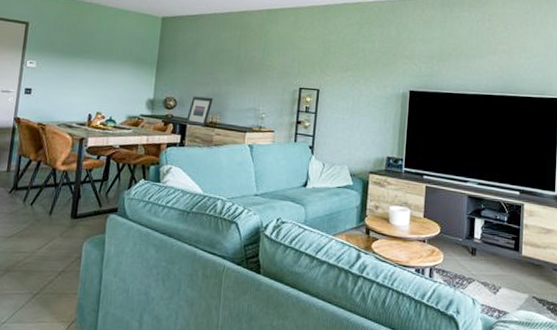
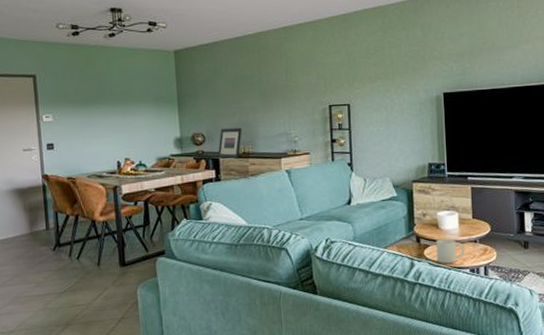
mug: none [383,234,413,261] -> present [436,238,465,264]

